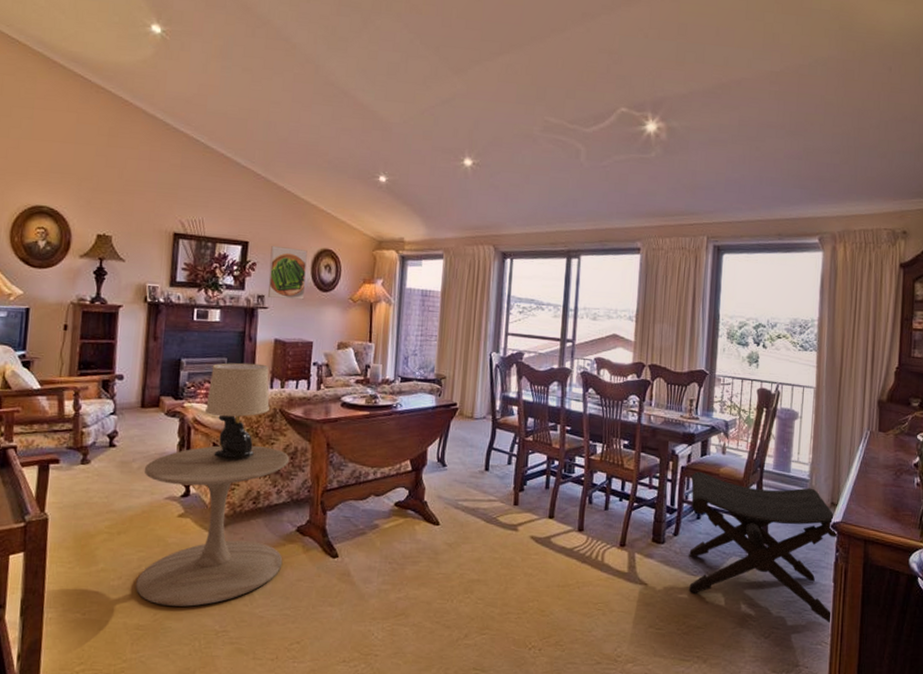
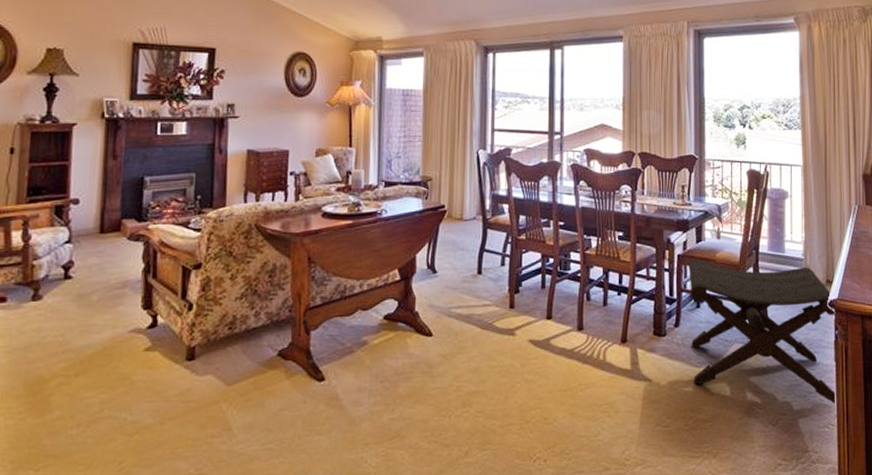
side table: present [136,445,290,607] -> none [98,266,268,452]
table lamp: present [204,362,270,459] -> none [171,177,244,283]
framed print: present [268,246,308,300] -> none [238,52,280,106]

